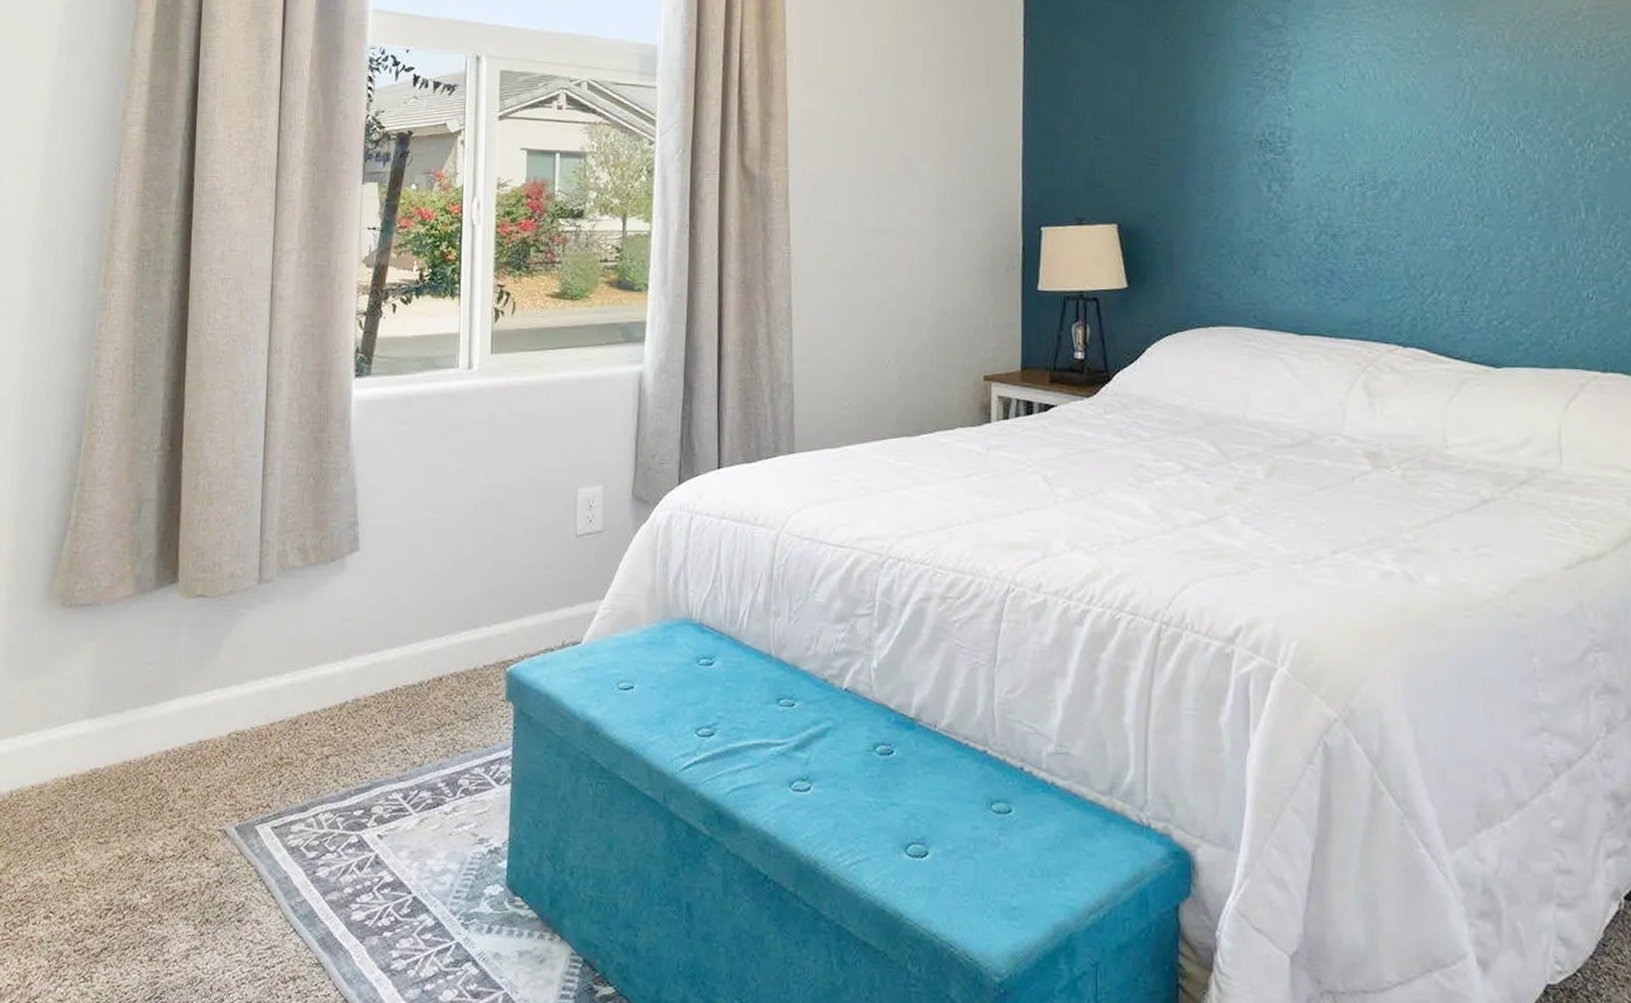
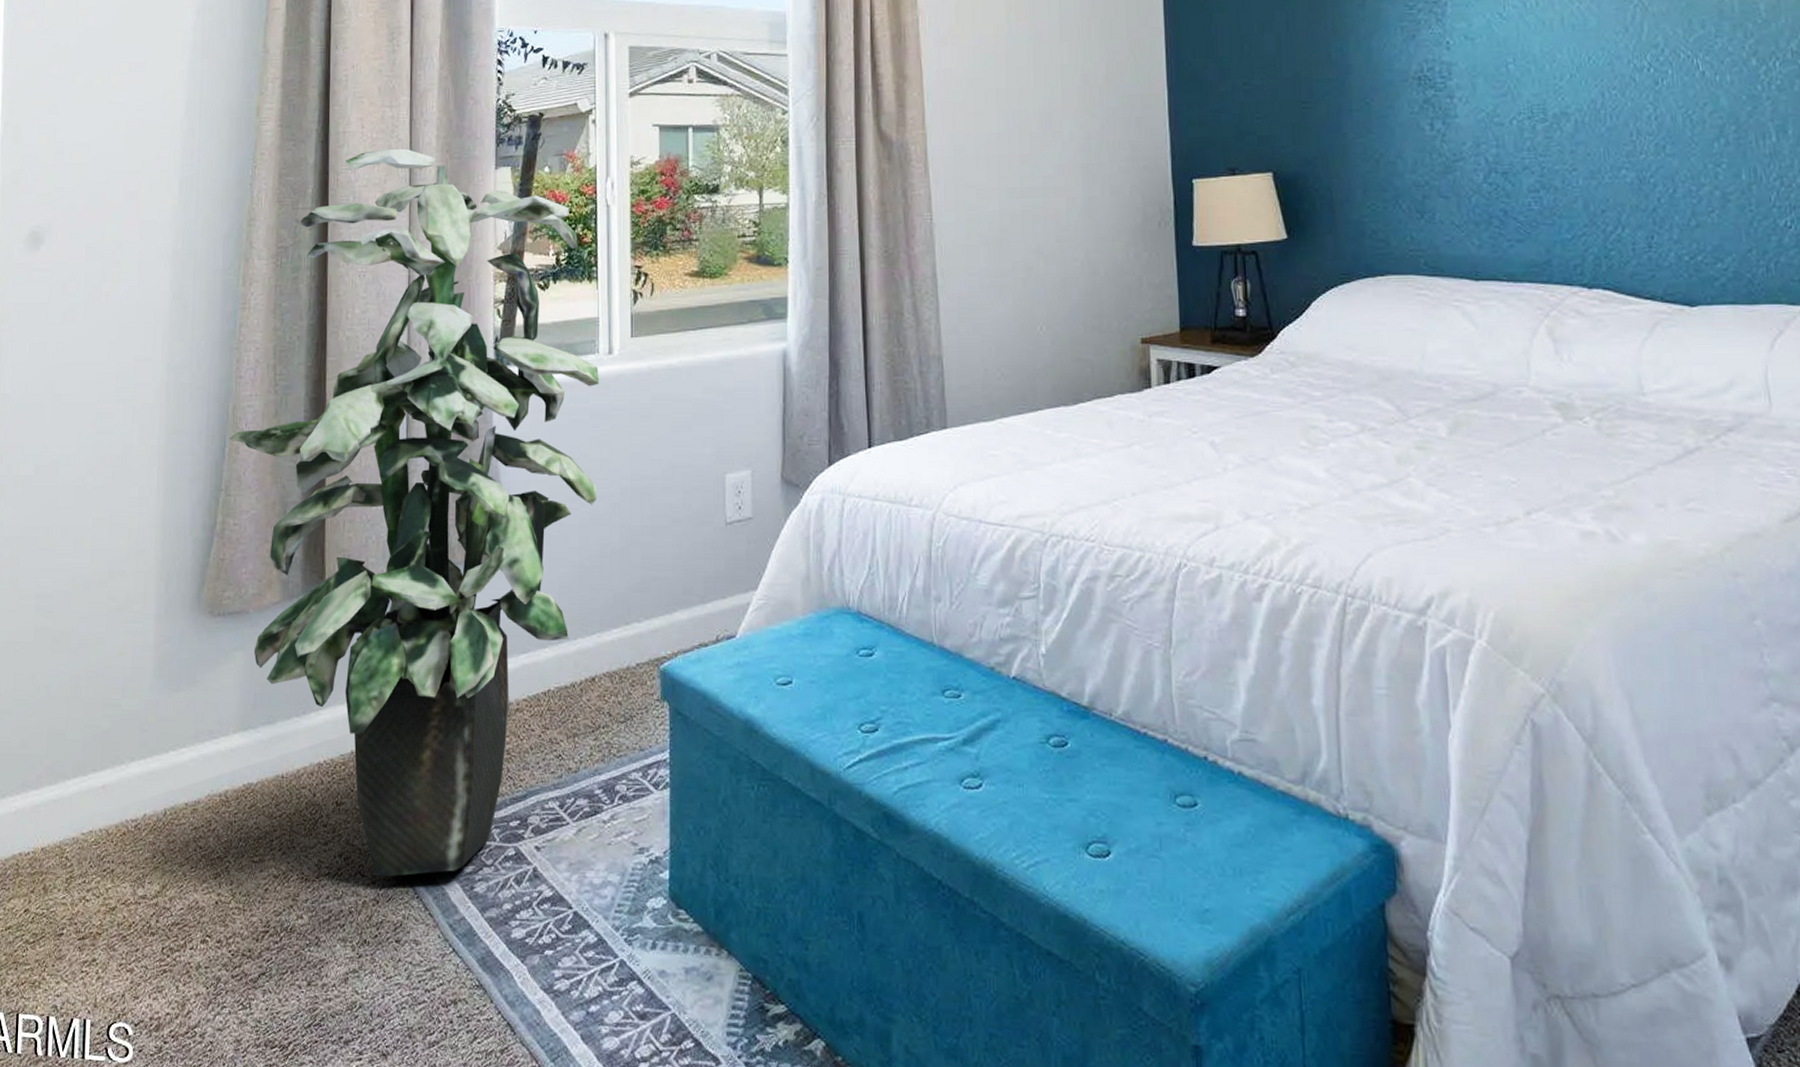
indoor plant: none [84,158,459,861] -> present [228,148,600,877]

